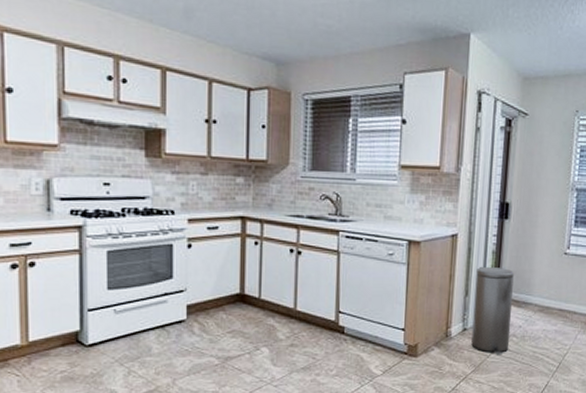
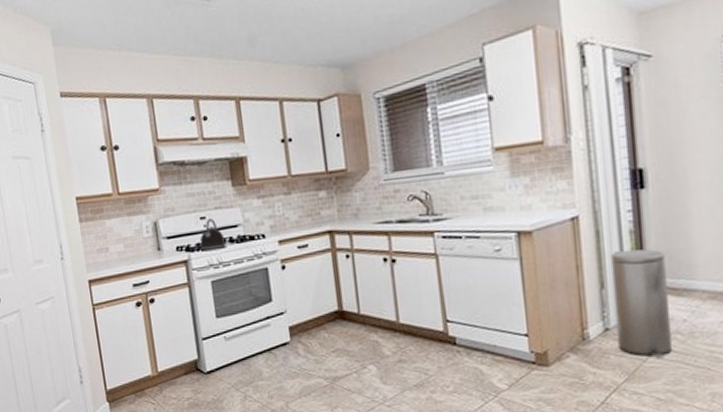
kettle: none [100,185,130,220] -> present [200,218,227,252]

